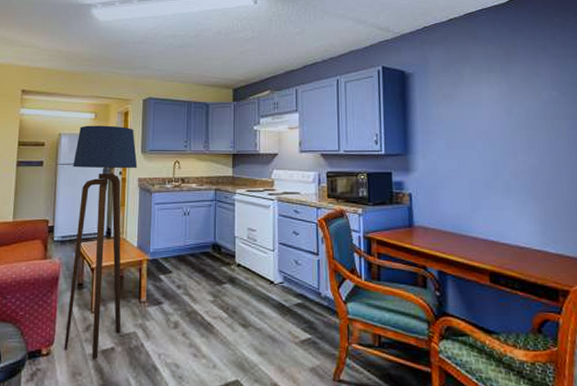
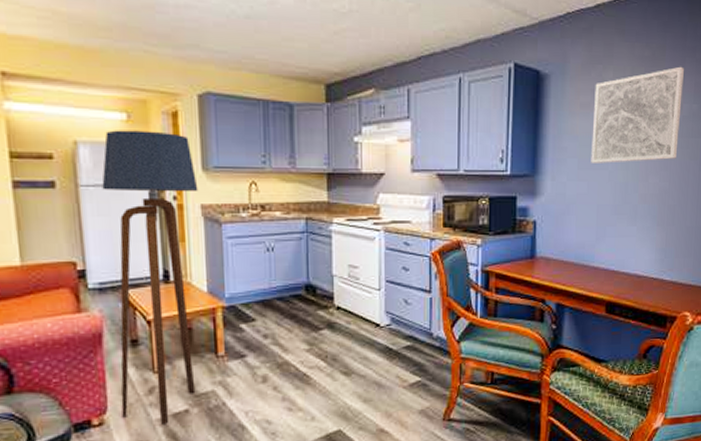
wall art: none [455,61,543,144] -> present [591,66,684,163]

